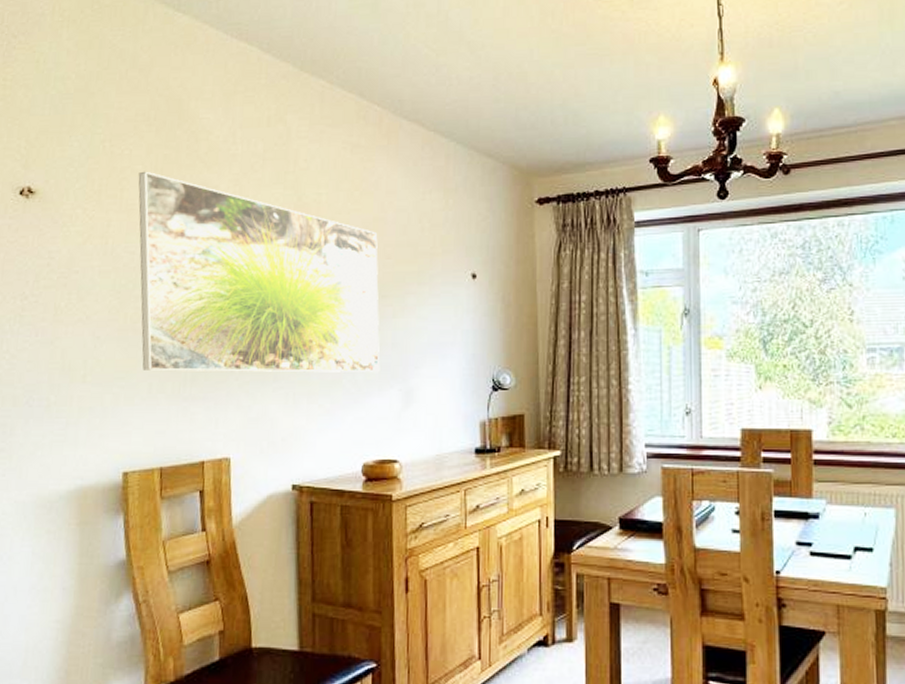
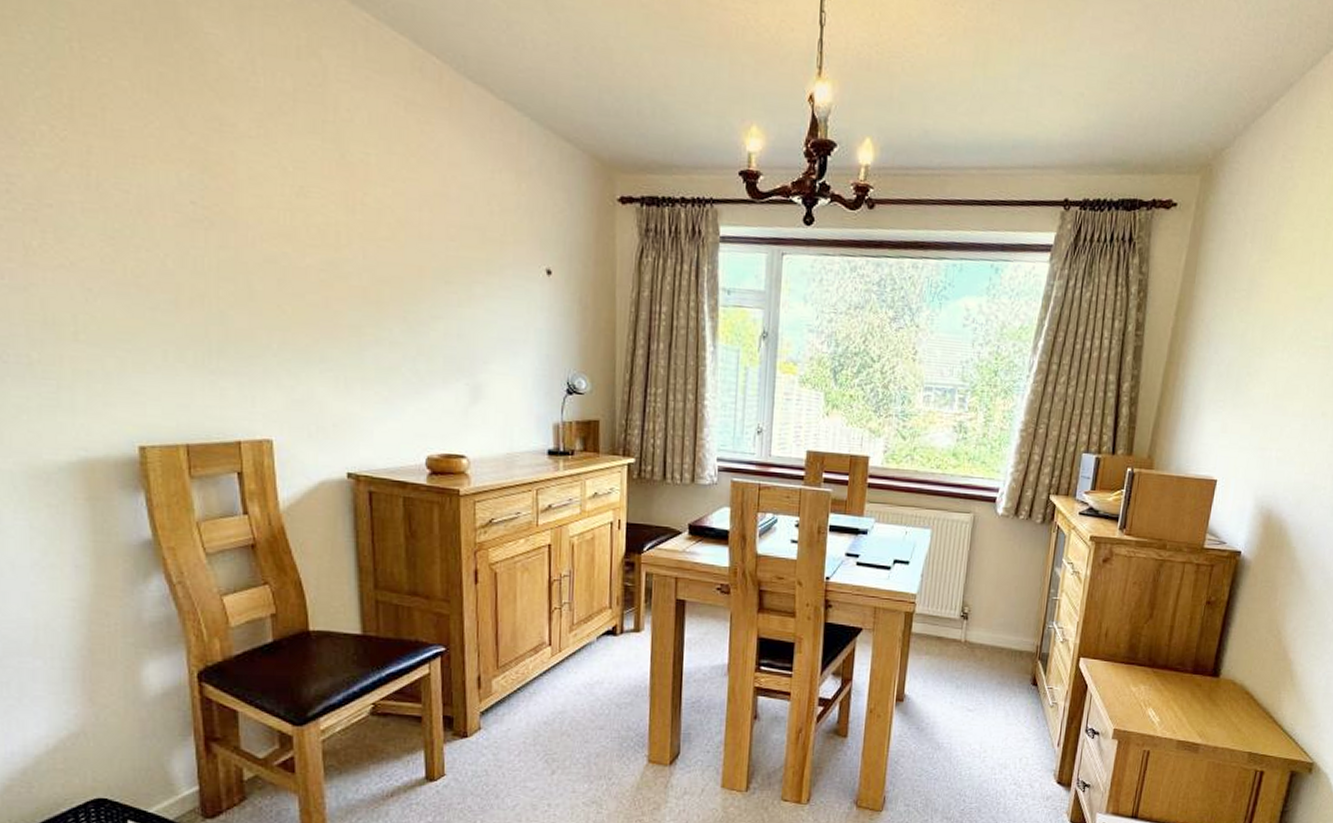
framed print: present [138,171,380,373] -> none [124,89,445,363]

